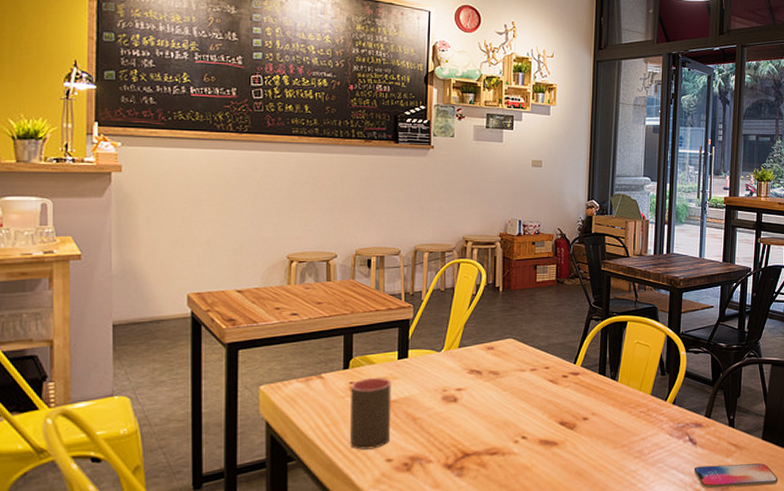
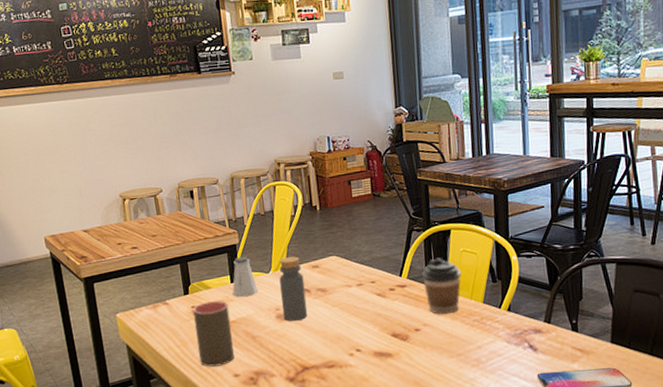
saltshaker: none [398,333,426,375] -> present [232,257,258,297]
bottle: none [449,336,477,404] -> present [279,256,308,321]
coffee cup: none [595,348,633,405] -> present [421,258,461,315]

